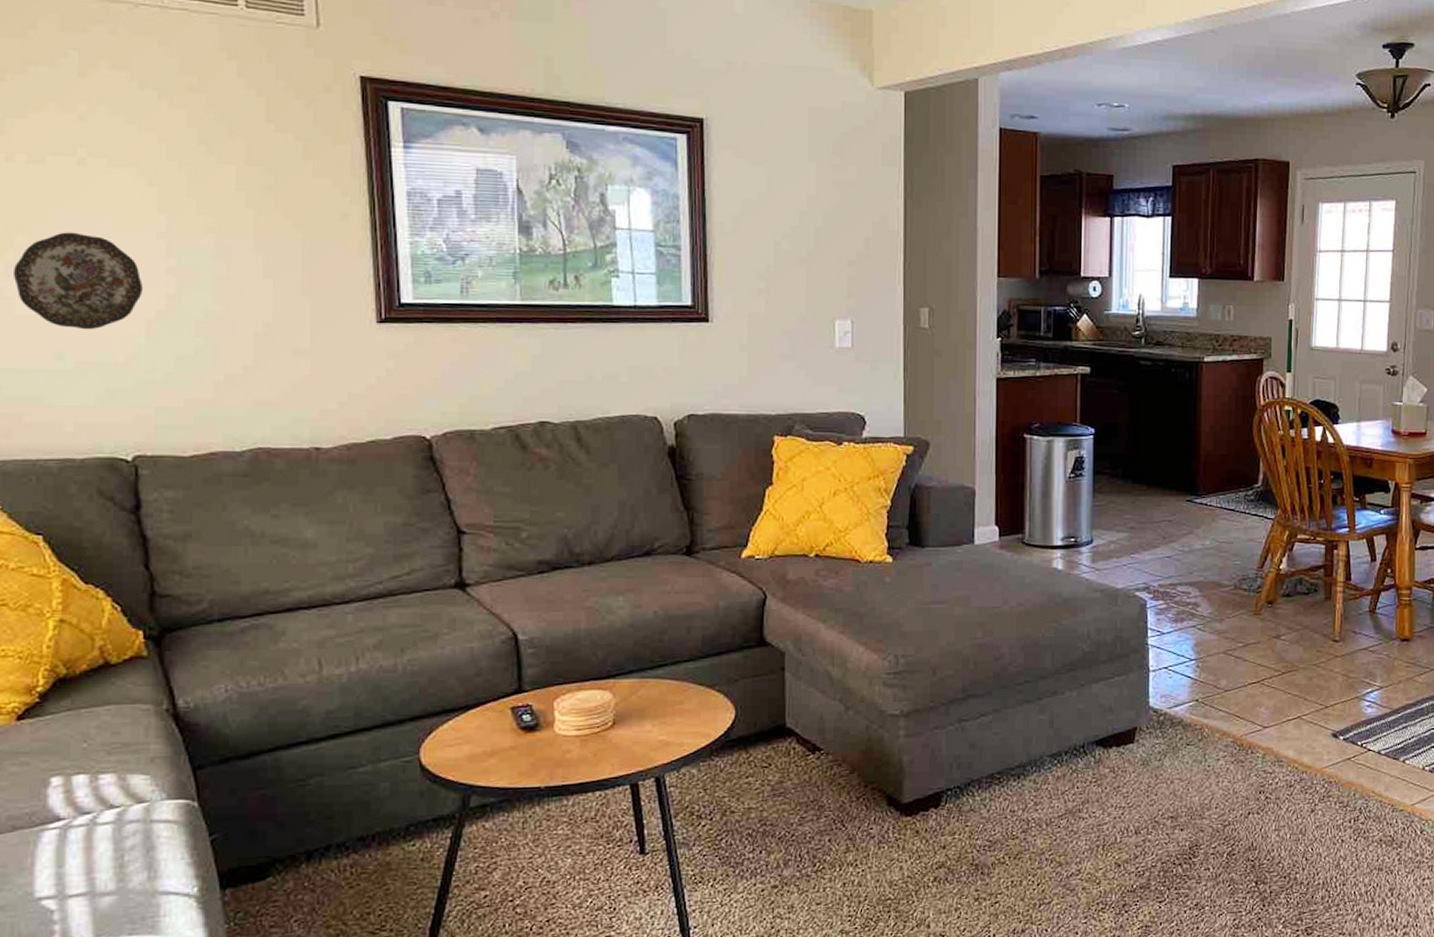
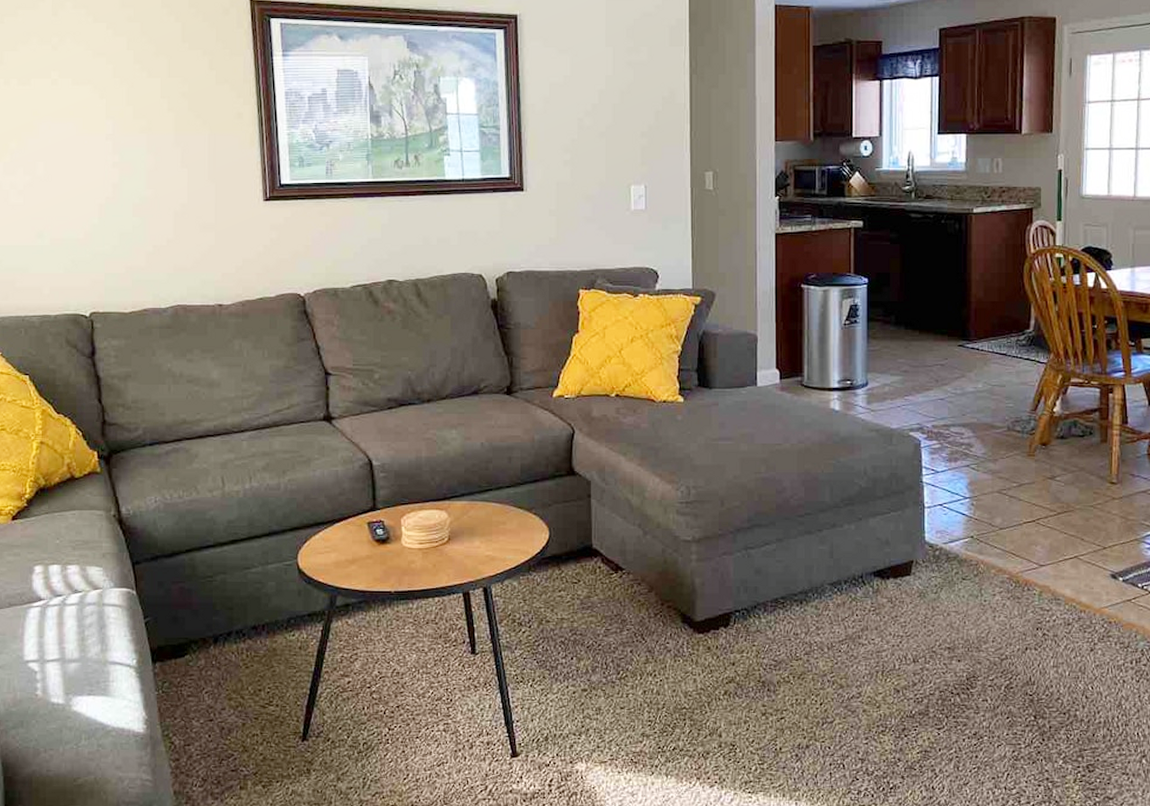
decorative plate: present [12,232,143,330] -> none [9,138,96,214]

